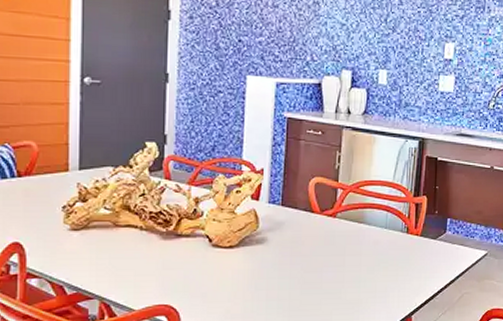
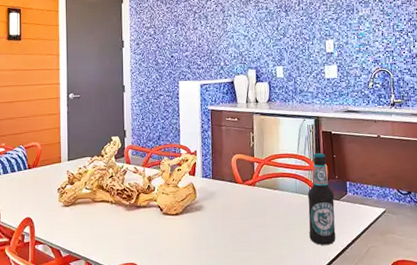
bottle: none [395,182,431,290] -> present [307,153,336,245]

